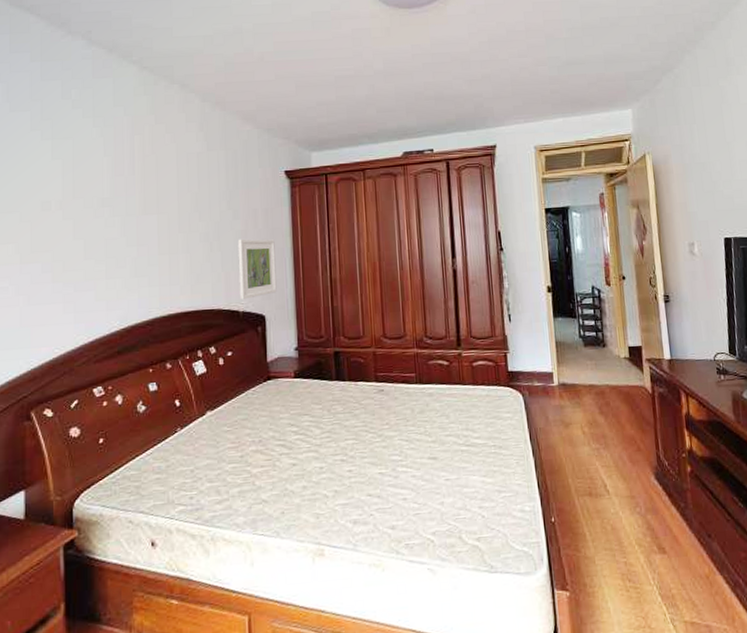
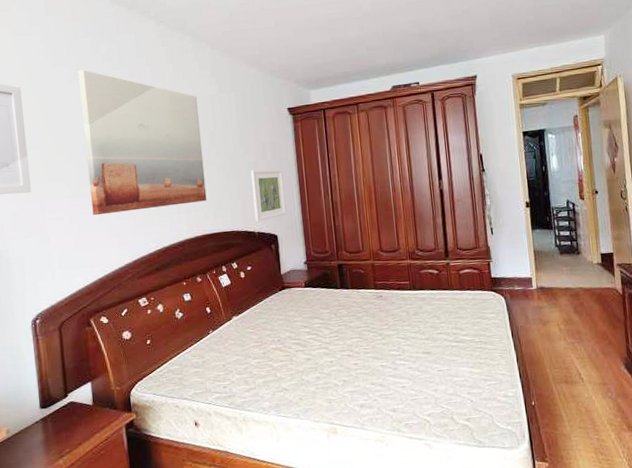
wall art: none [42,116,185,286] -> present [78,70,207,216]

